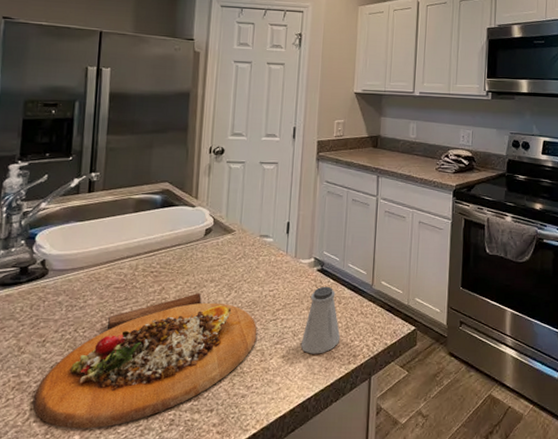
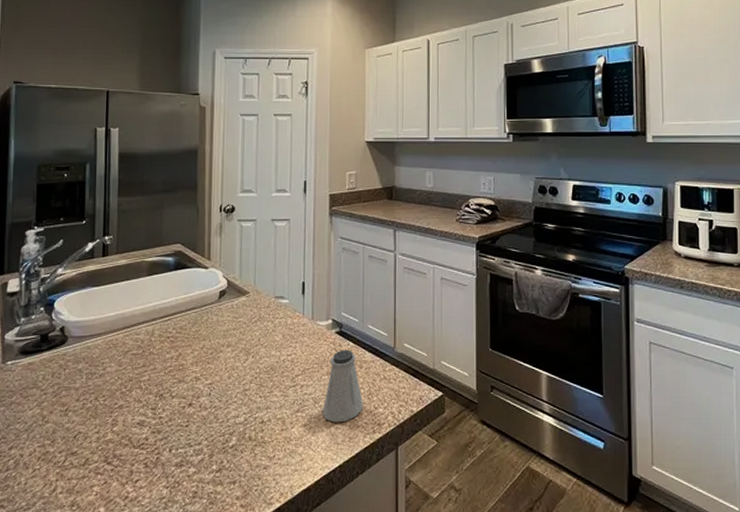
cutting board: present [32,292,258,429] -> none [58,358,277,501]

